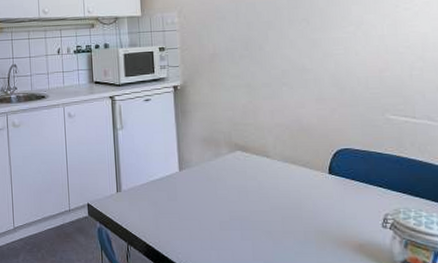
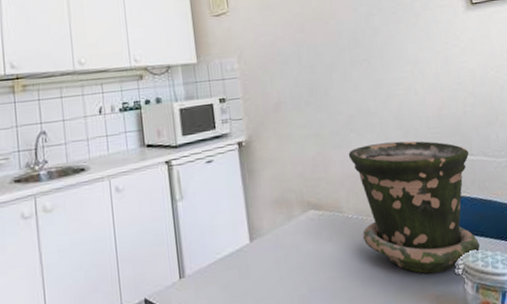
flower pot: none [278,98,413,224] -> present [348,141,480,274]

